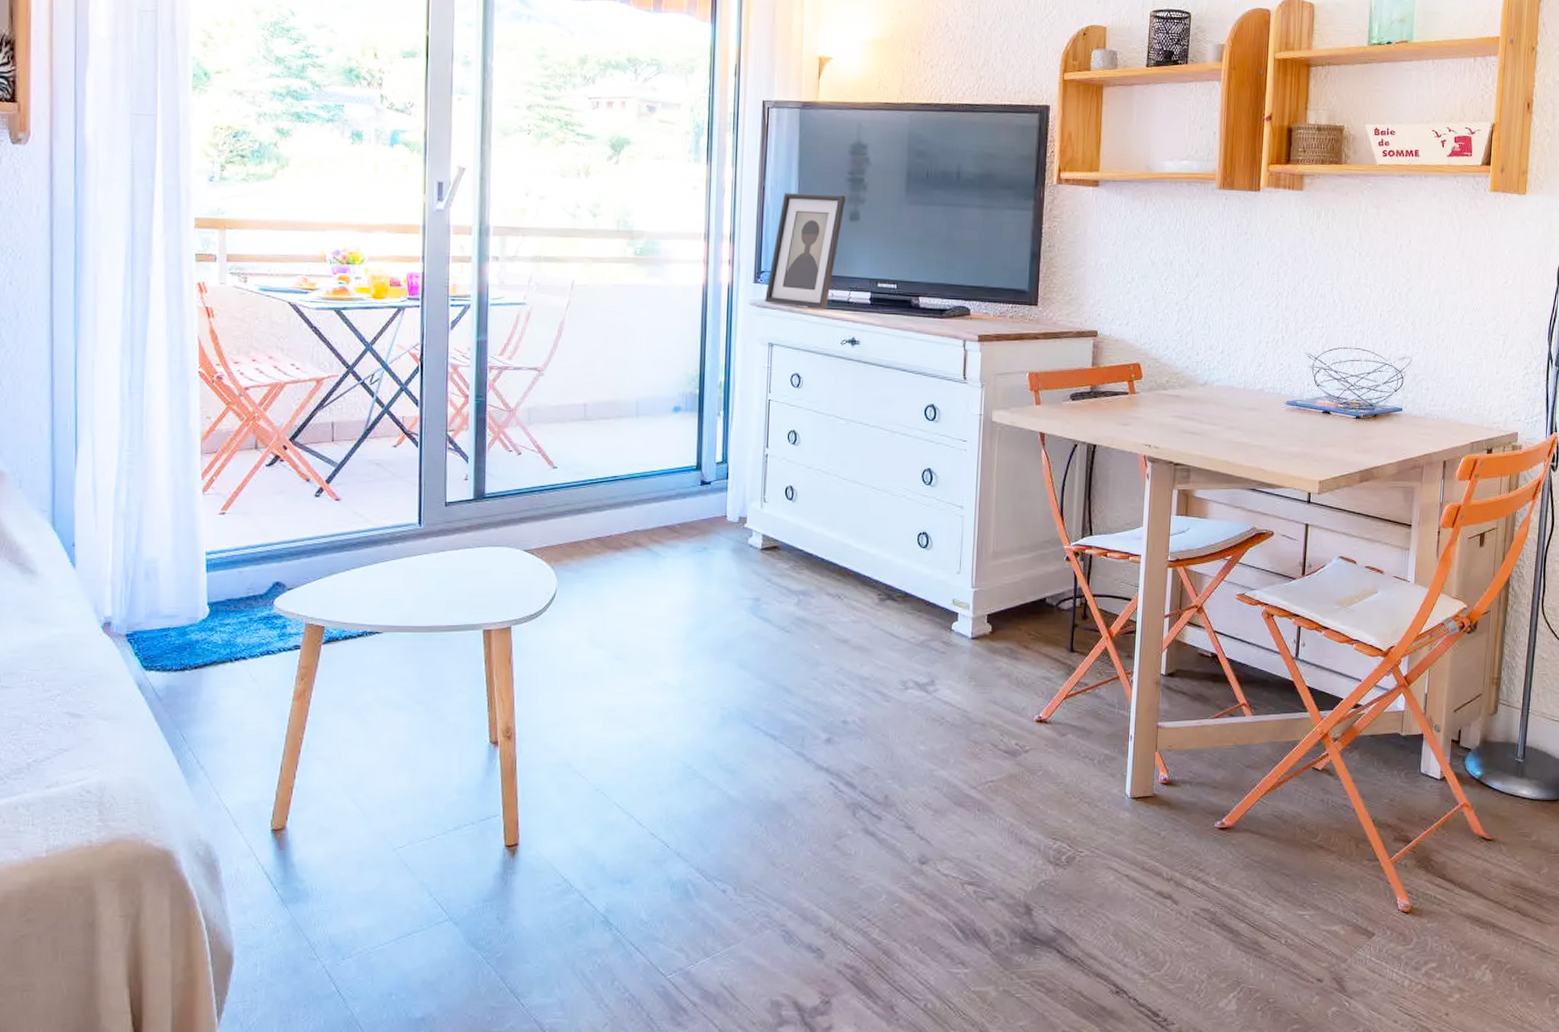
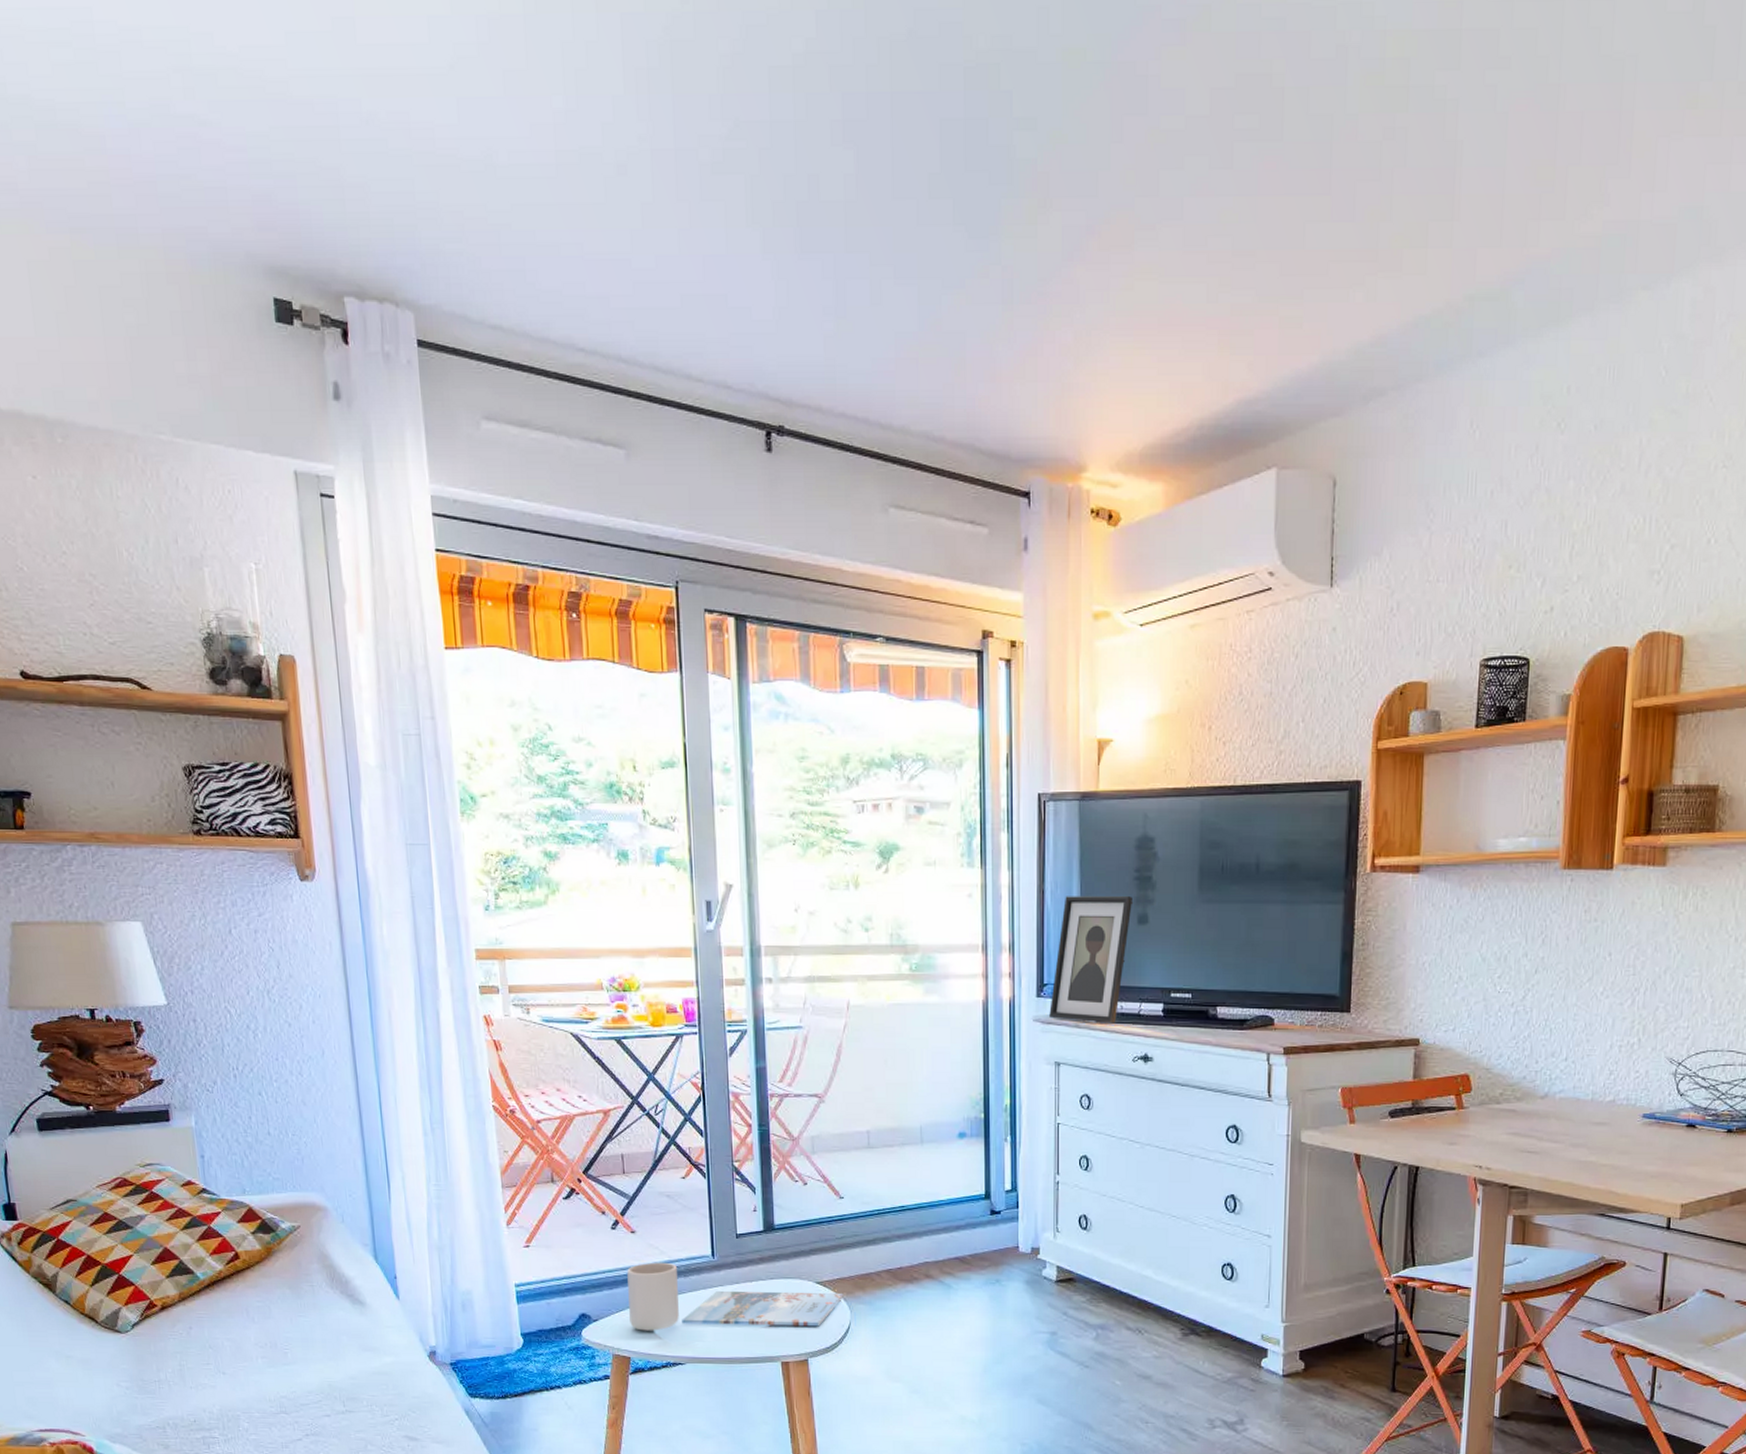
cup: none [327,530,381,600] -> present [627,1262,679,1331]
magazine: none [382,559,551,594] -> present [682,1291,844,1327]

